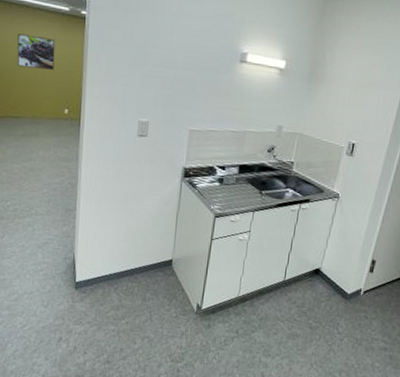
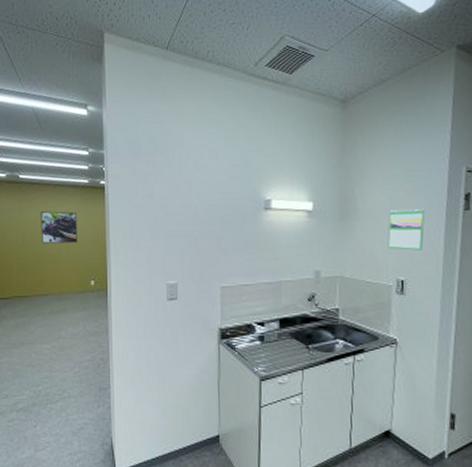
calendar: none [346,78,386,119] -> present [387,208,425,251]

